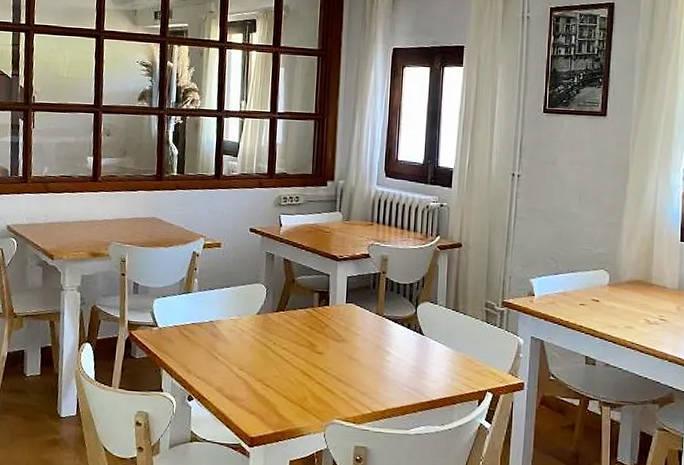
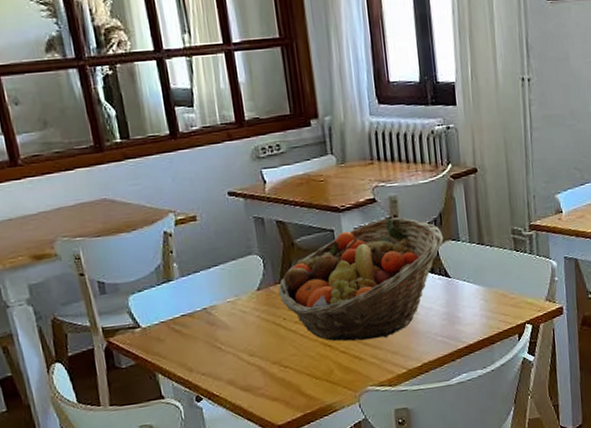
fruit basket: none [273,272,423,378] -> present [278,217,444,342]

